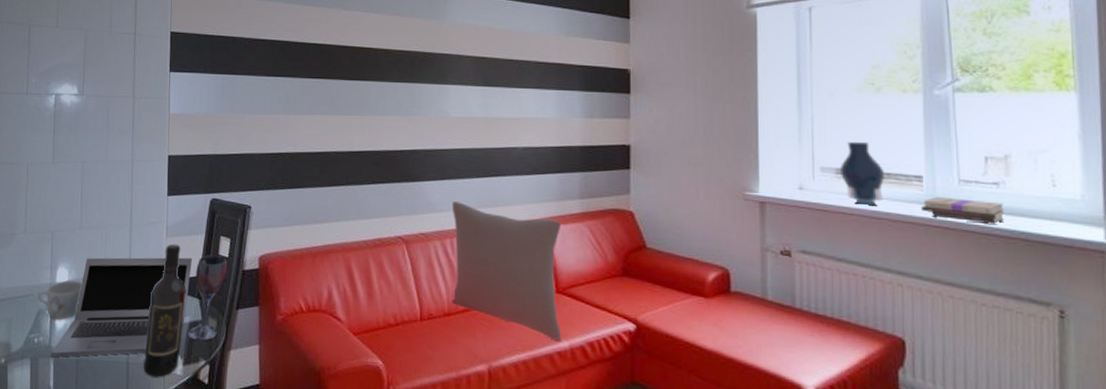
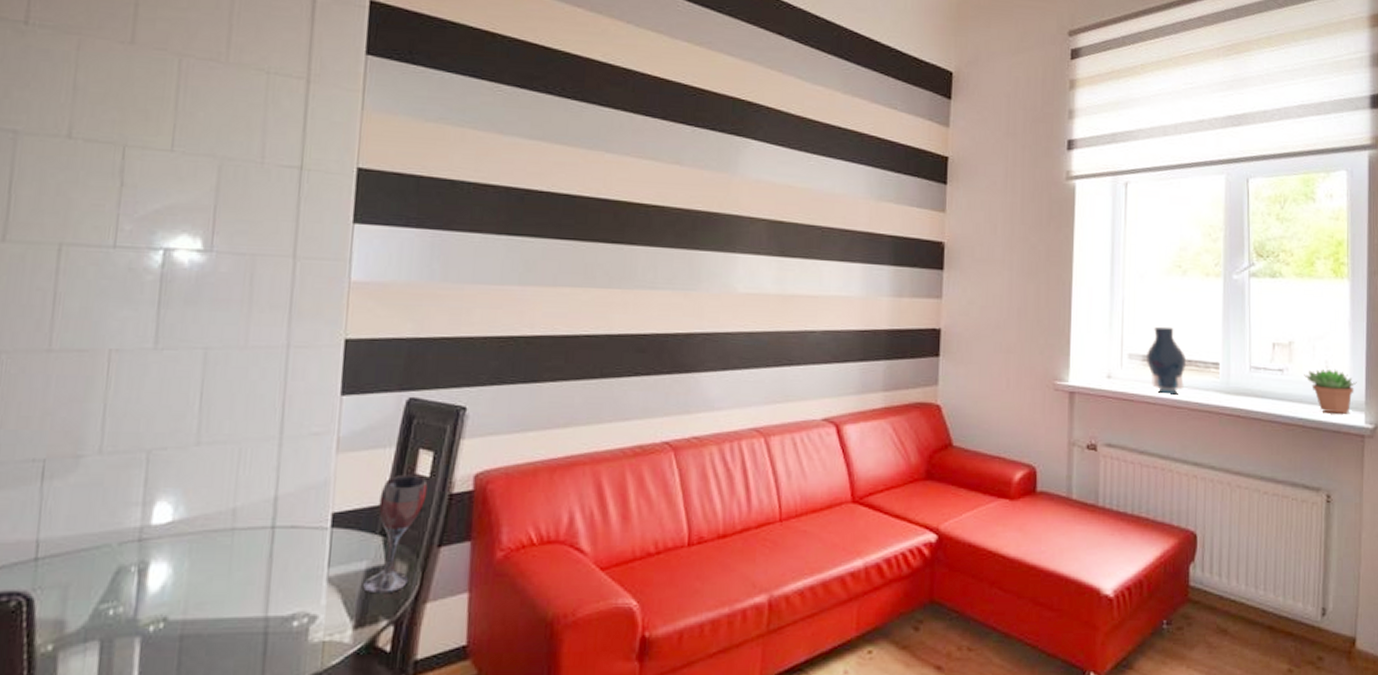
mug: present [37,280,83,321] -> none [117,519,197,581]
laptop: present [51,257,193,358] -> none [136,480,376,636]
wine bottle: present [143,244,186,377] -> none [290,461,364,648]
pillow: present [451,202,562,341] -> none [727,397,862,559]
books: present [921,196,1004,225] -> none [1217,383,1286,412]
succulent plant: none [1025,182,1092,229] -> present [1304,368,1357,414]

